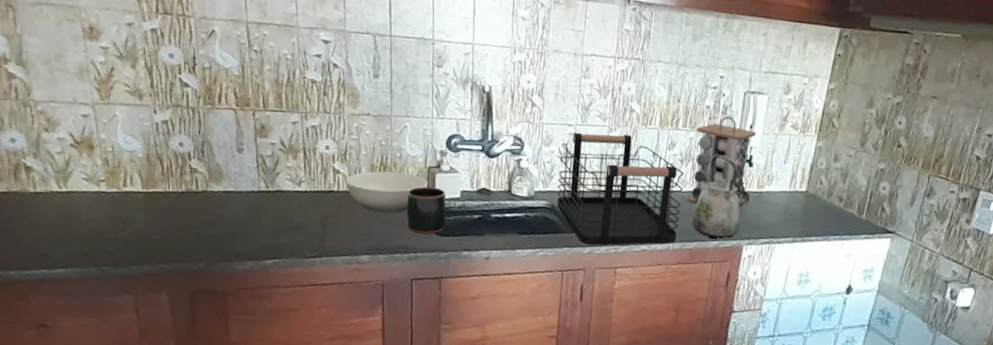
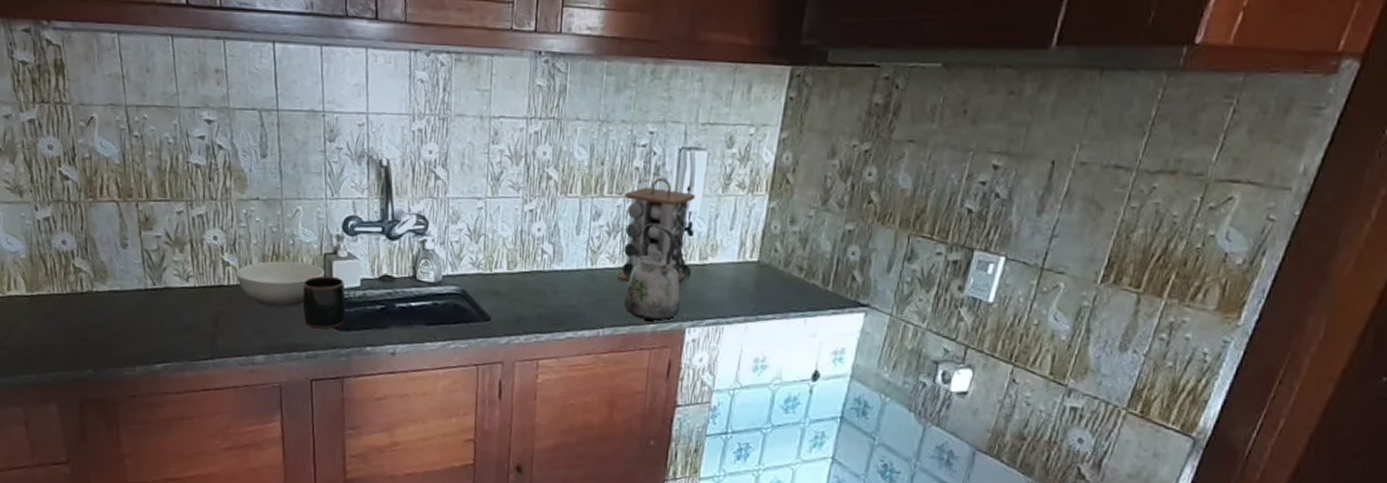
dish rack: present [557,132,684,246] -> none [468,206,612,335]

